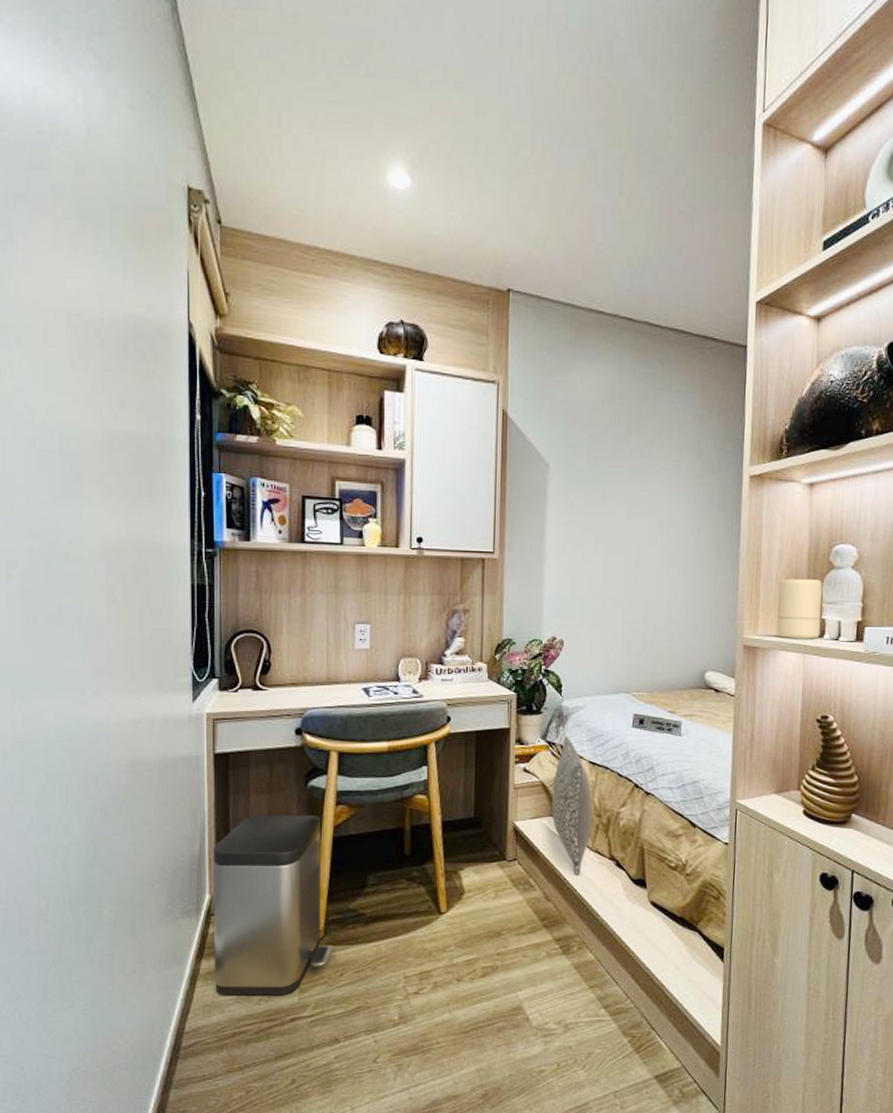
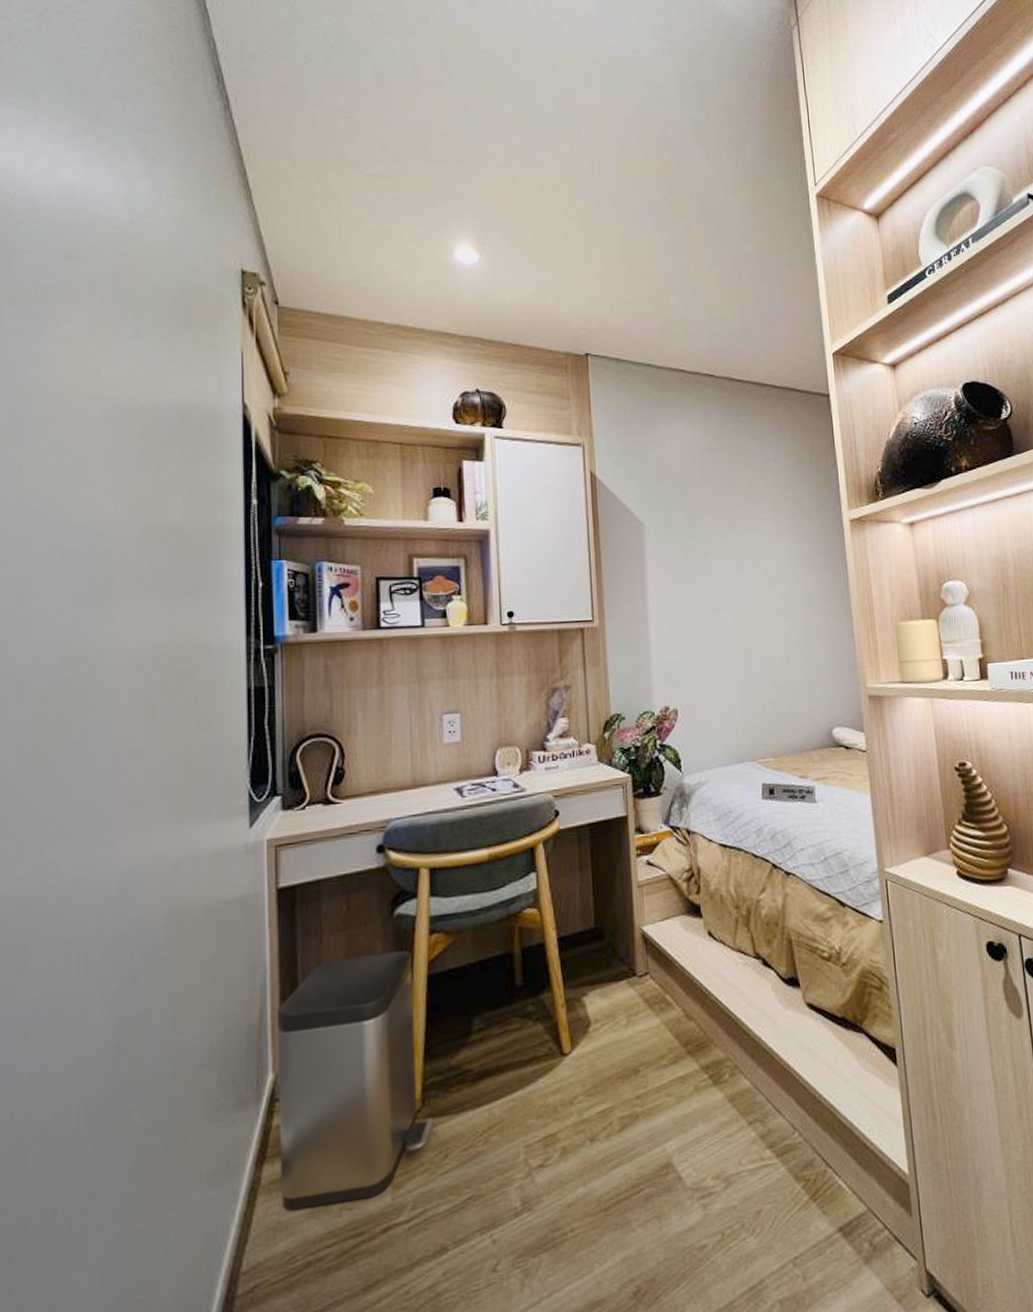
pillow: present [551,736,593,875] -> none [681,818,731,983]

